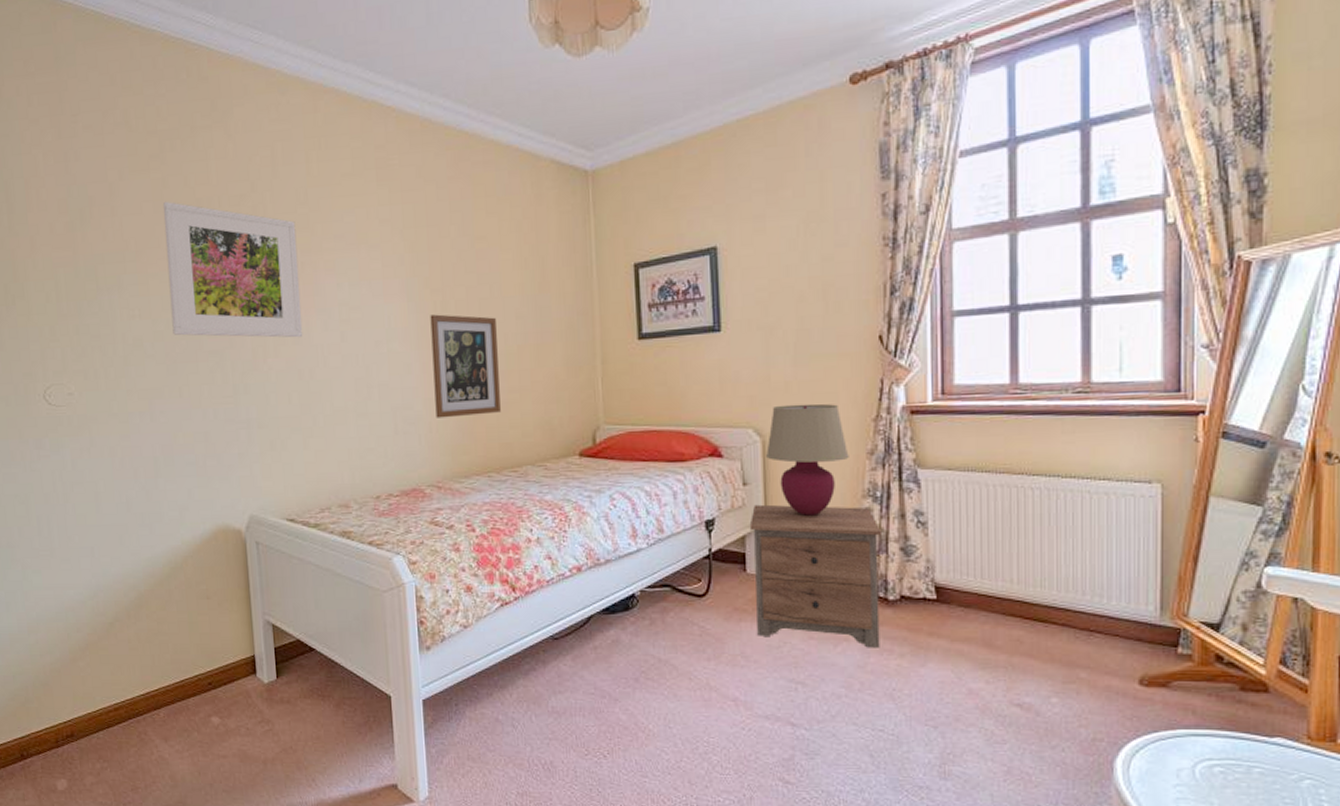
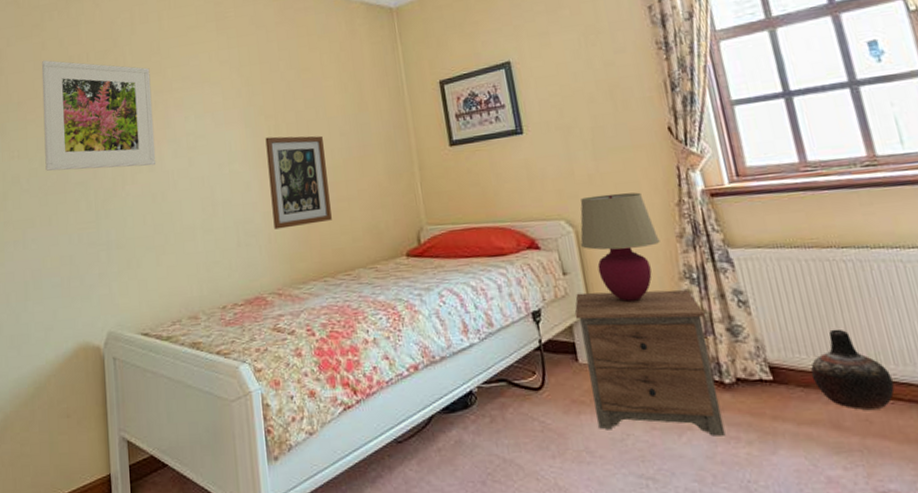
vase: none [974,554,1051,632] -> present [810,329,895,411]

